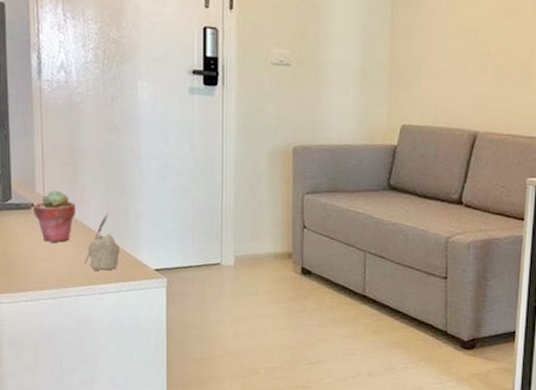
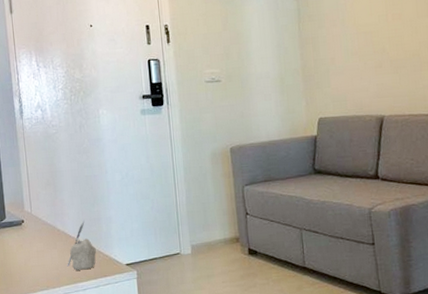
potted succulent: present [32,190,76,242] -> none [23,207,58,251]

